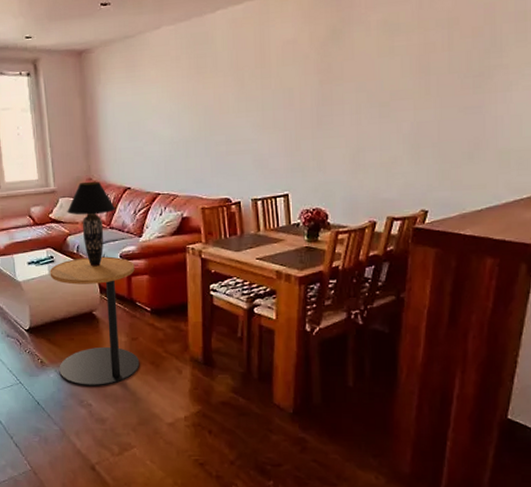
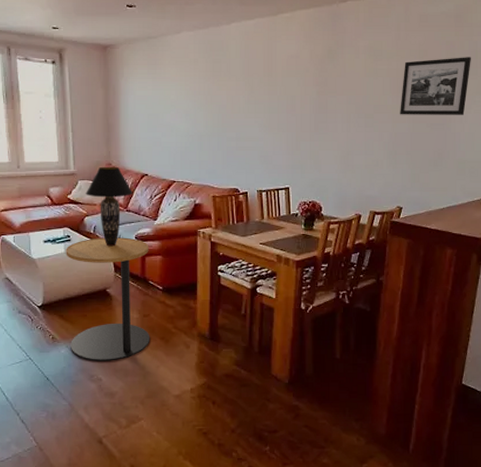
picture frame: none [423,20,518,100] -> present [400,57,471,115]

